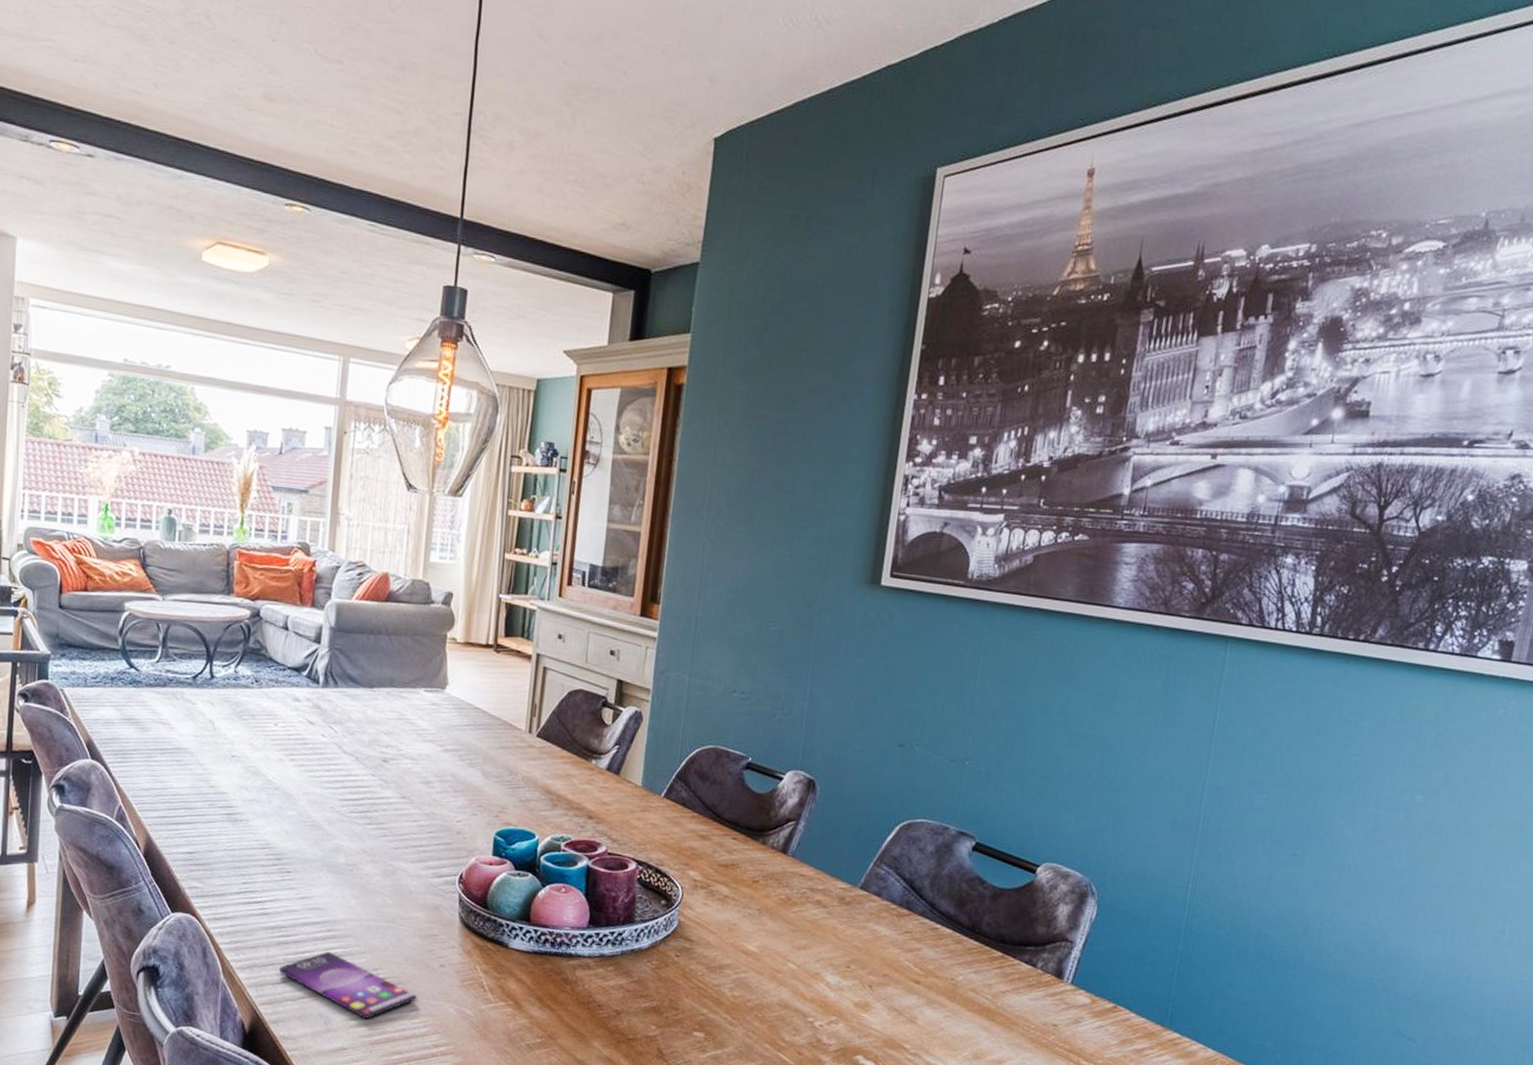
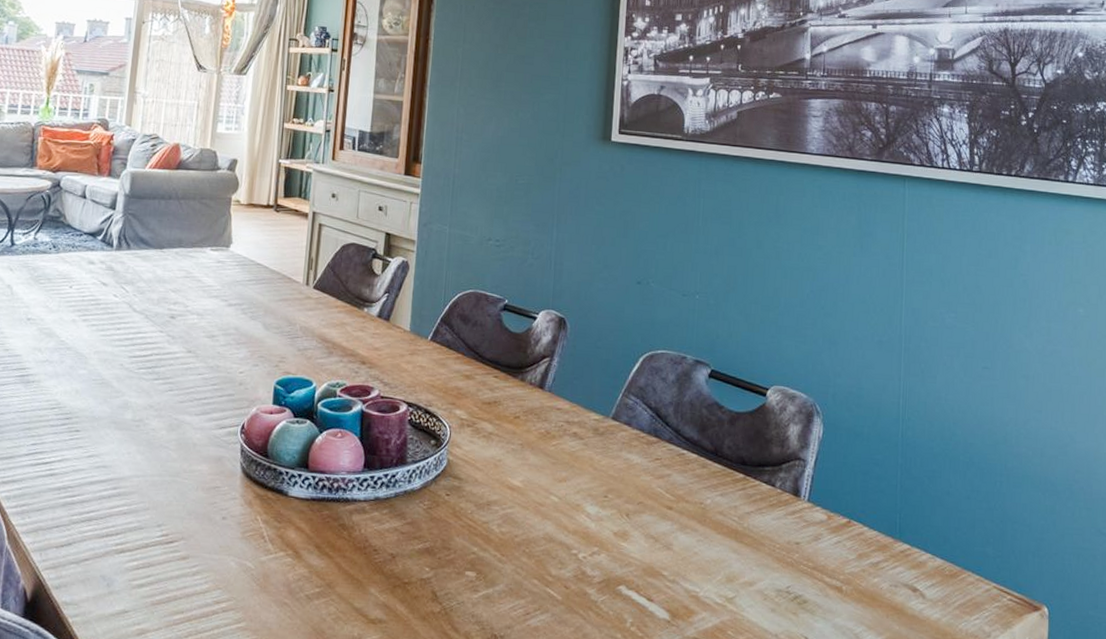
smartphone: present [279,952,417,1019] -> none [64,510,200,578]

